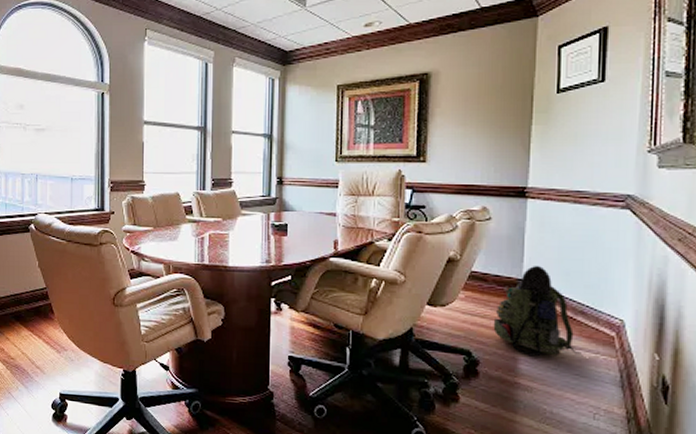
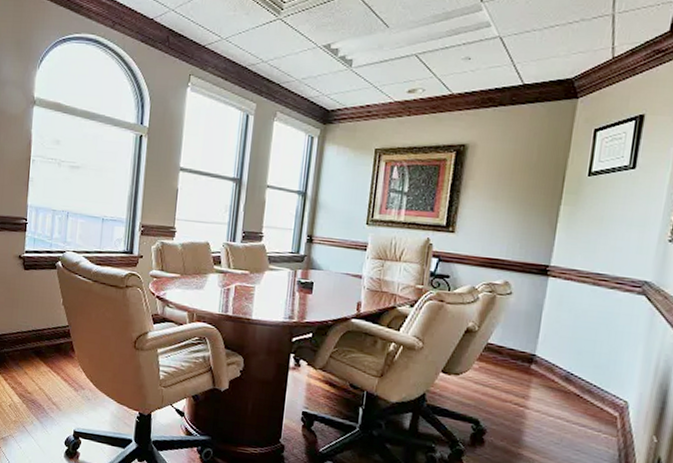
backpack: present [493,266,582,357] -> none [502,343,585,432]

